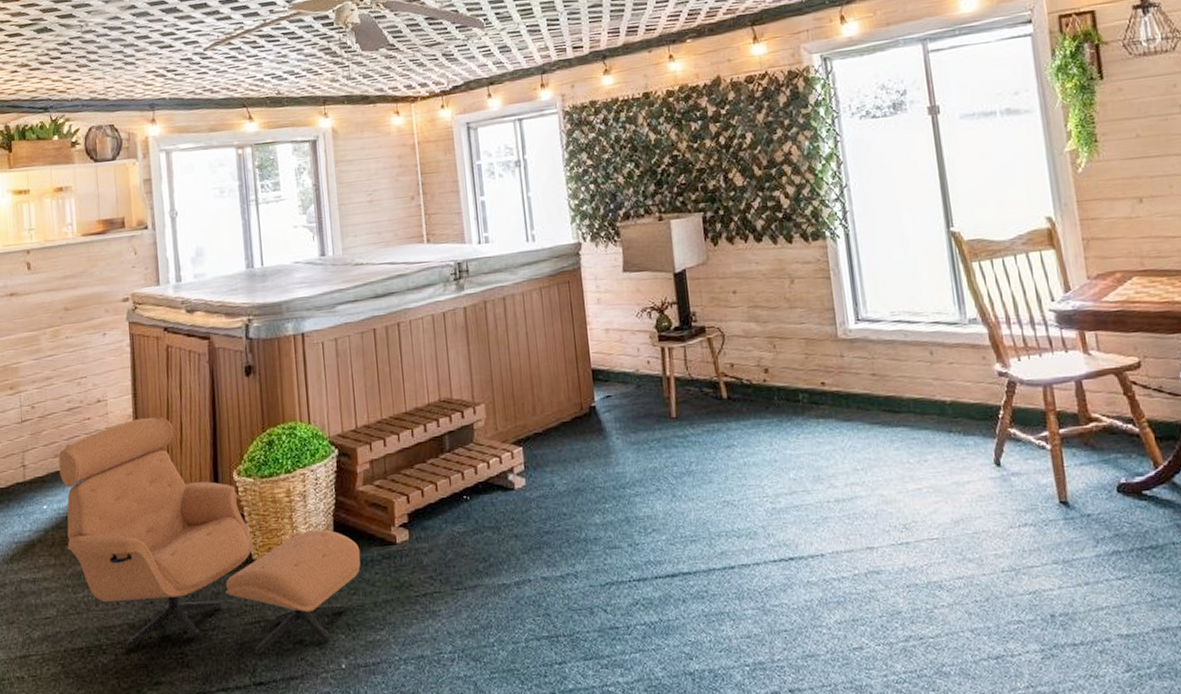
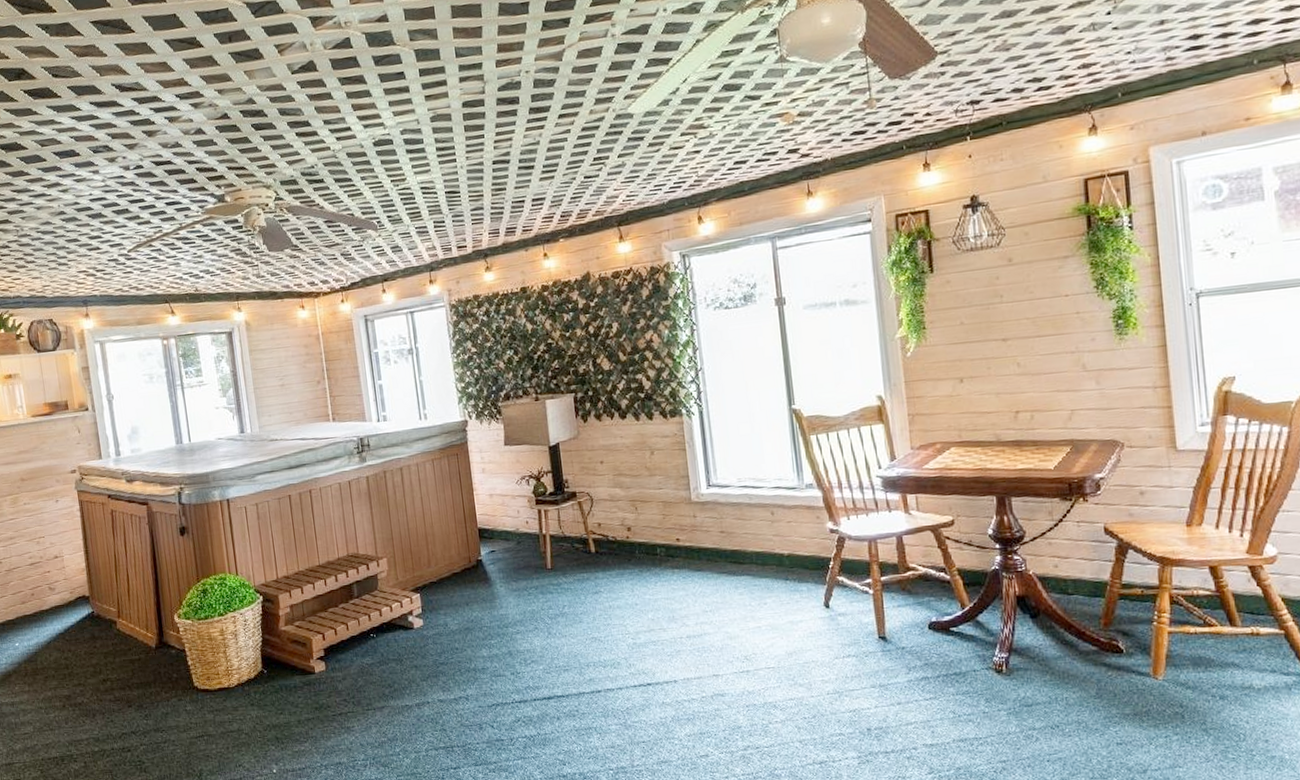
lounge chair: present [58,416,361,654] -> none [25,569,286,761]

